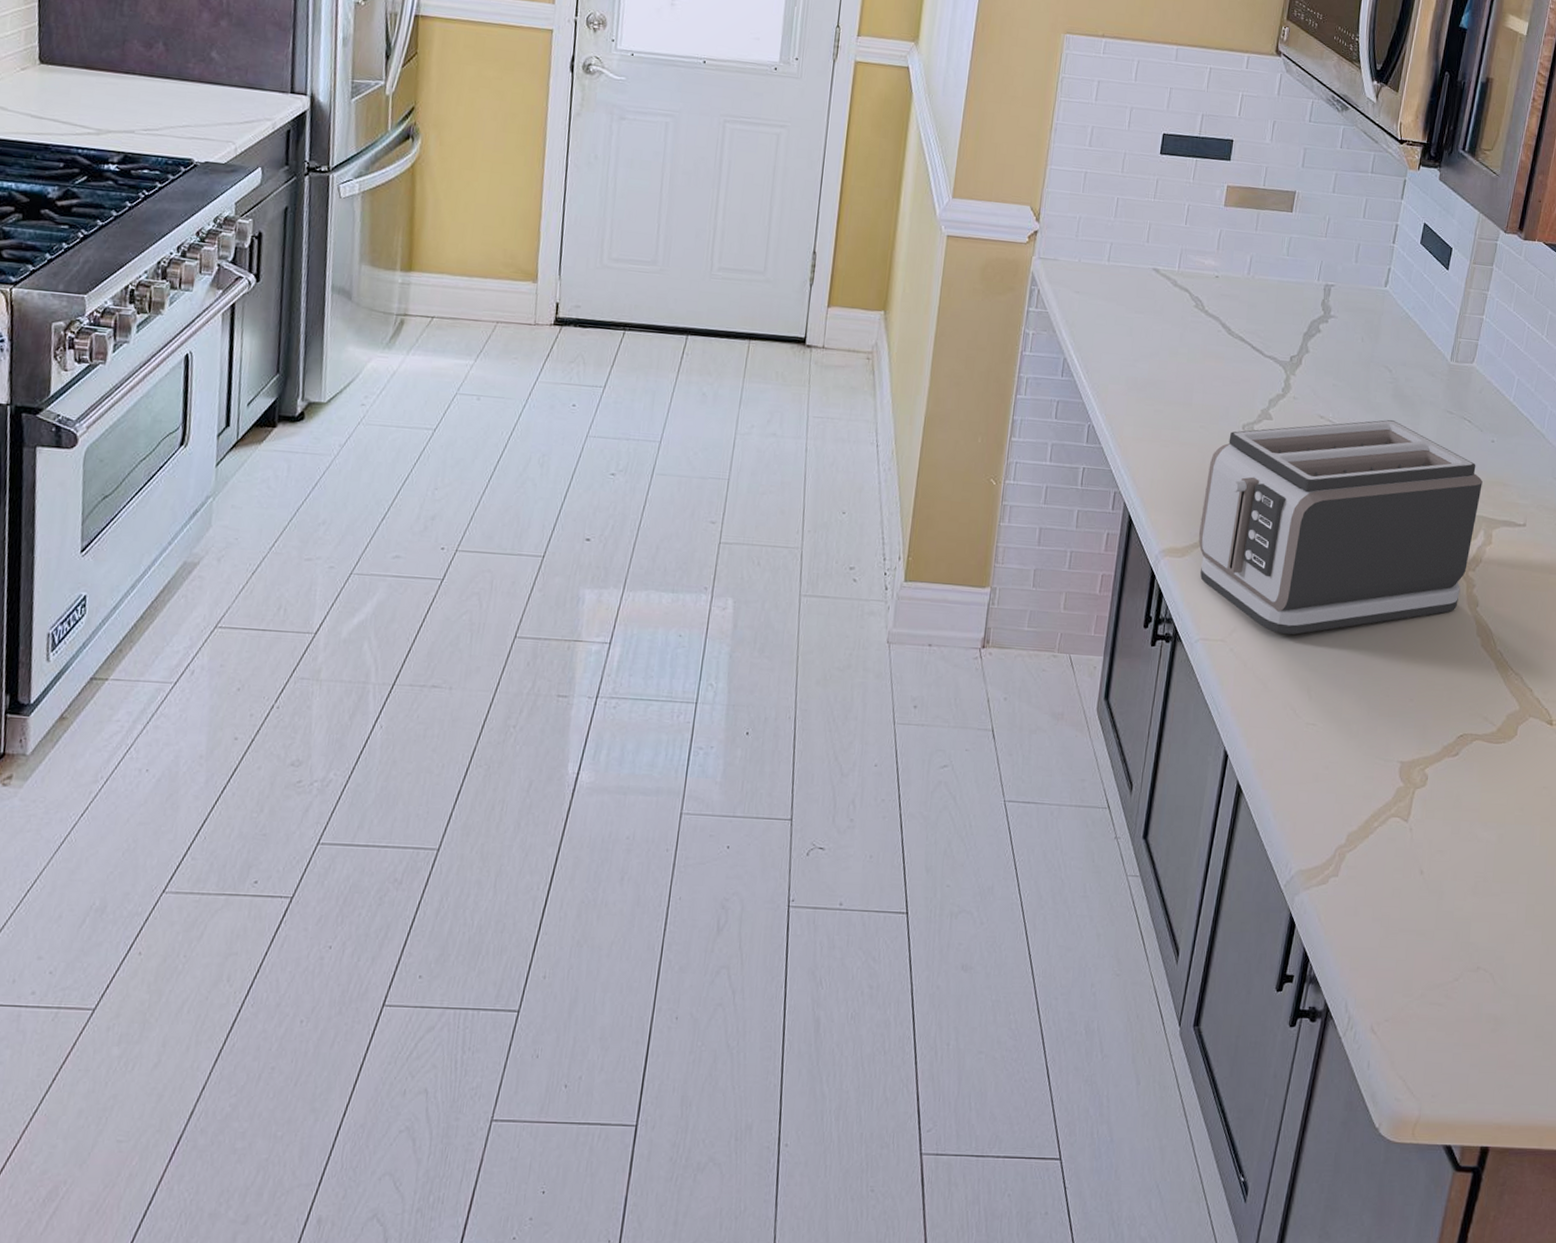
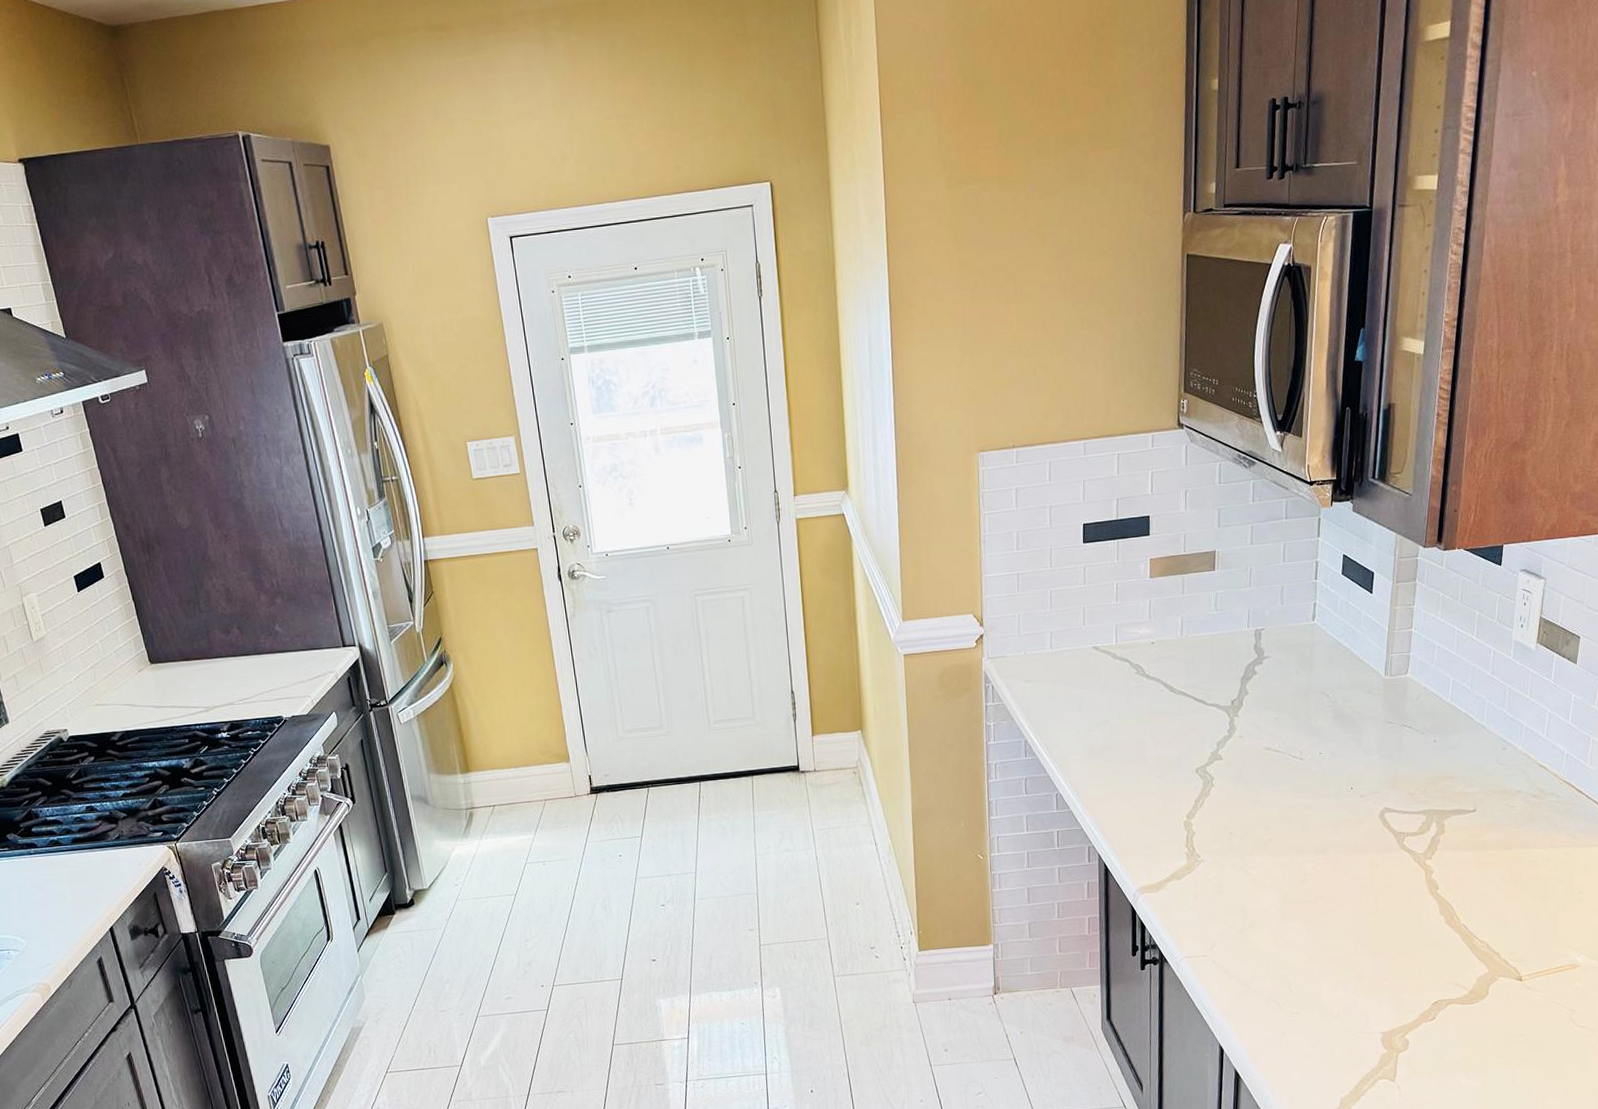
toaster: present [1199,420,1483,635] -> none [1169,740,1430,942]

